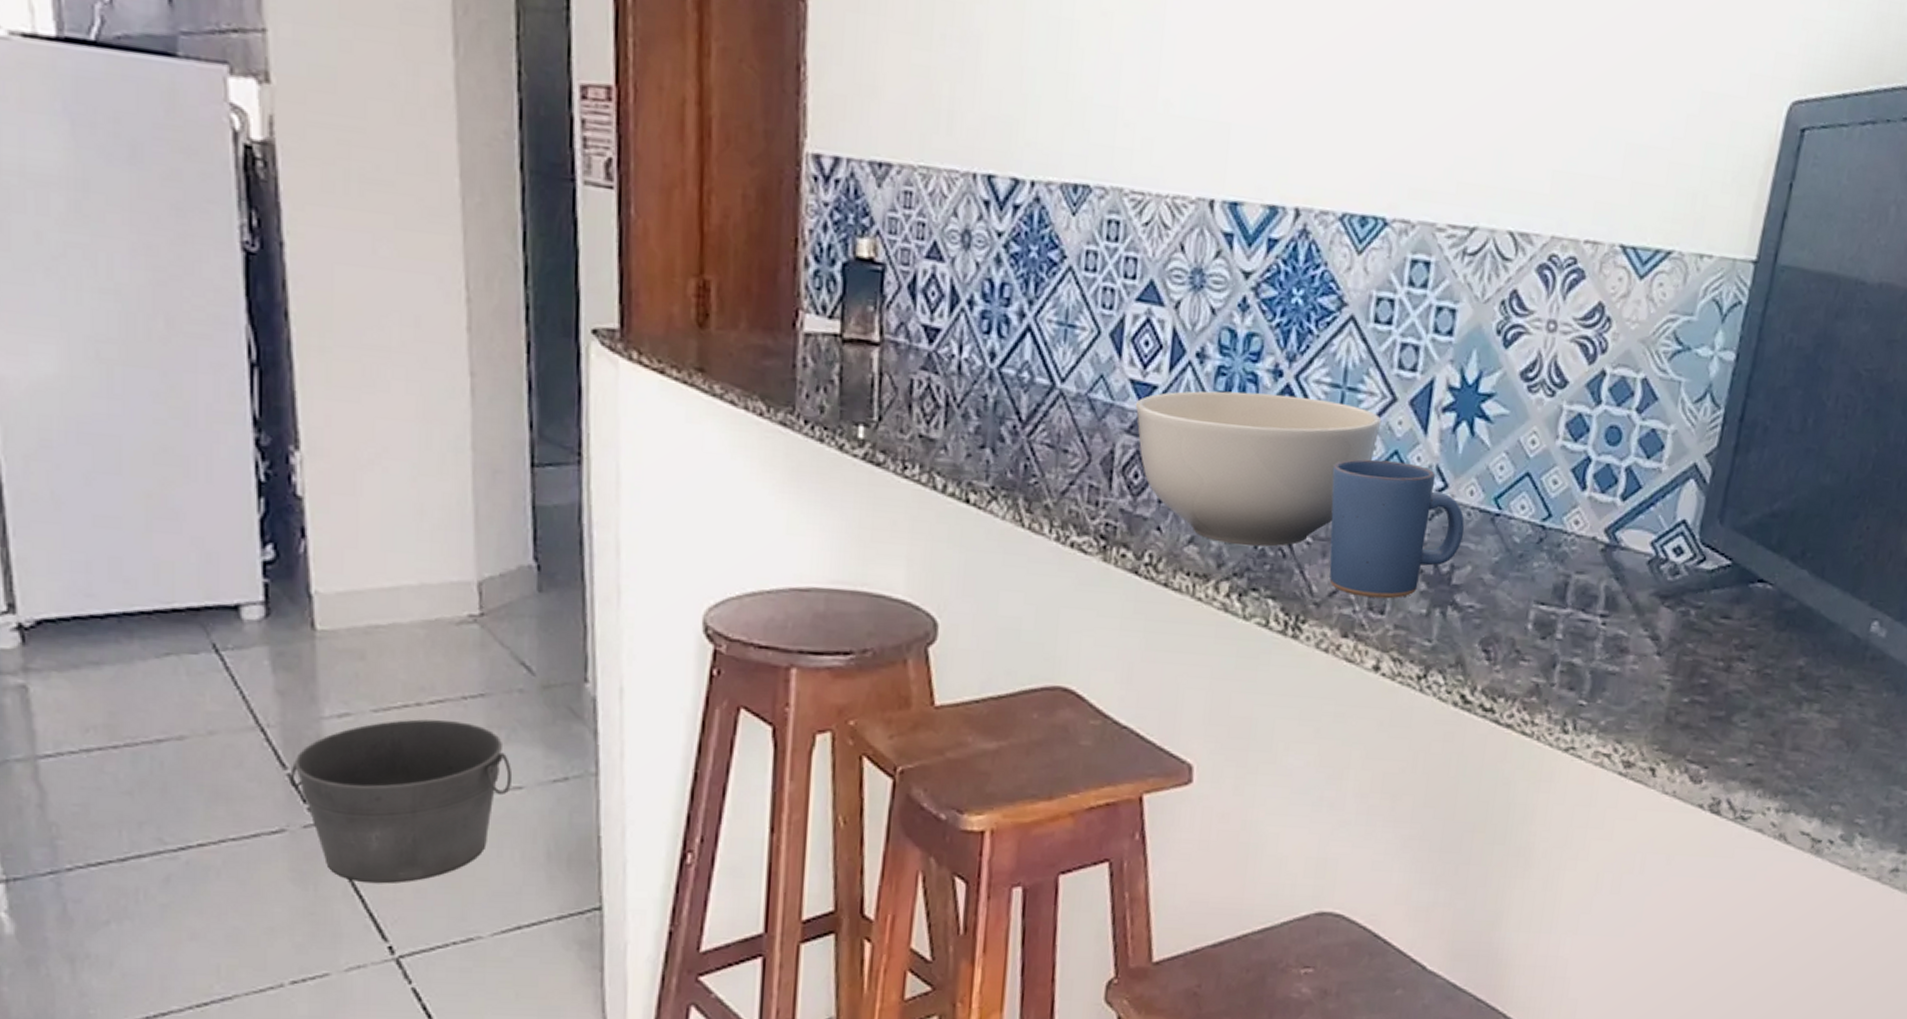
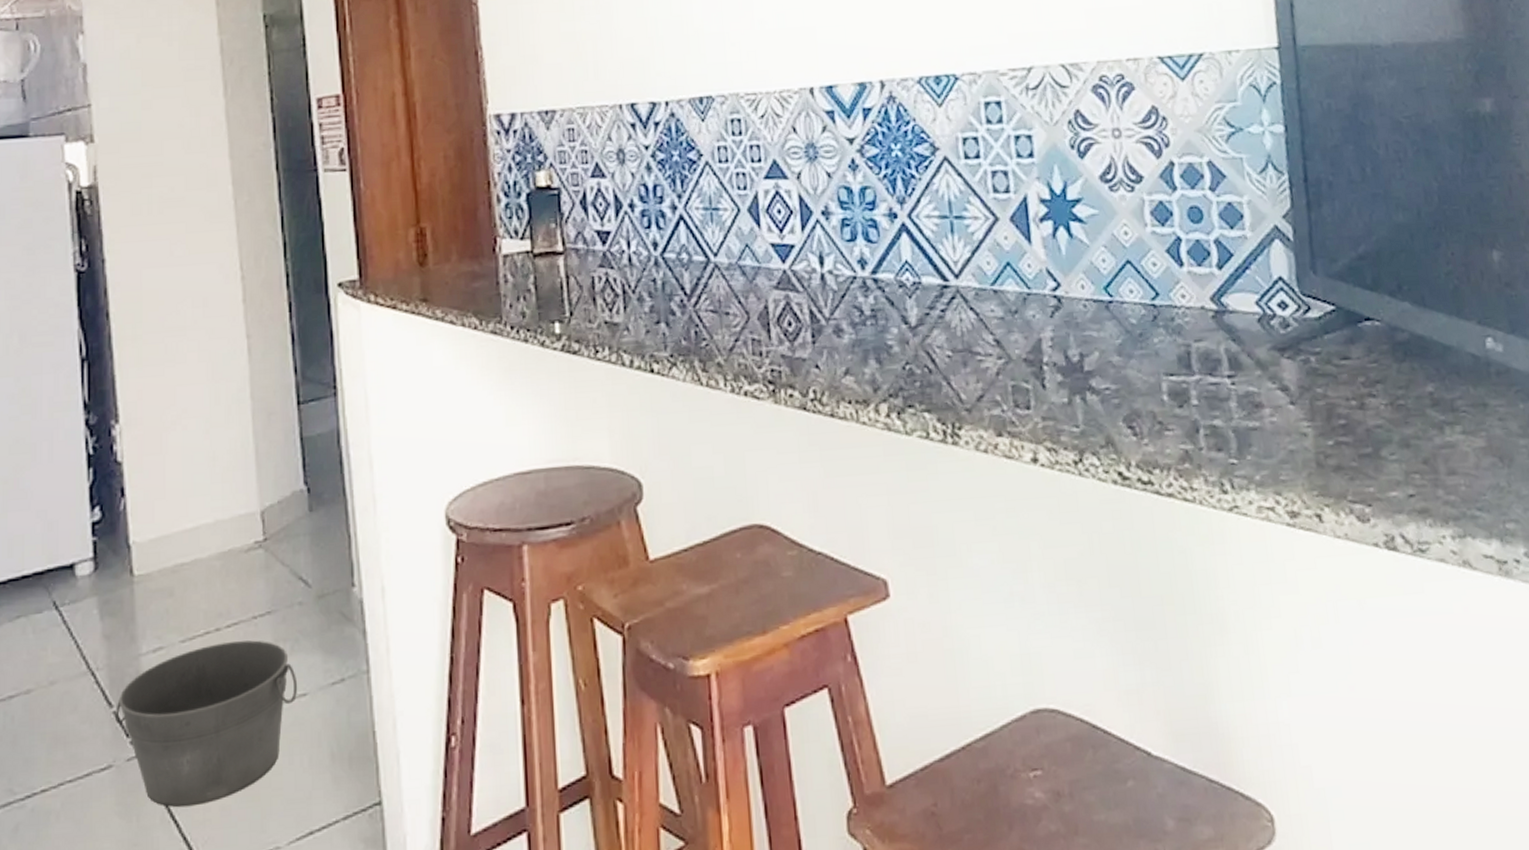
bowl: present [1136,391,1382,547] -> none [779,230,990,369]
mug: present [1329,459,1465,599] -> none [957,271,1085,397]

